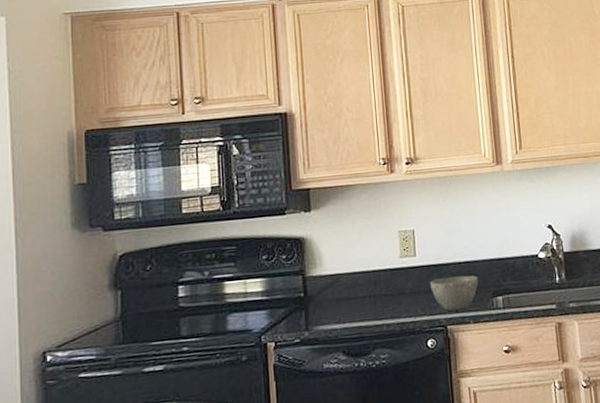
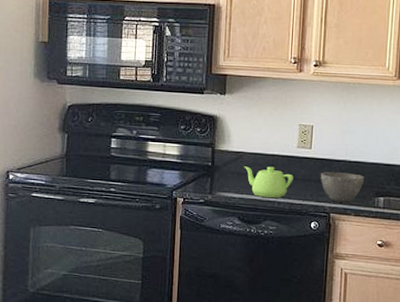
teapot: none [342,284,401,323] -> present [244,166,294,199]

